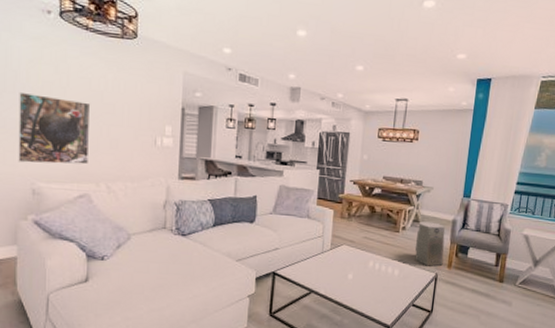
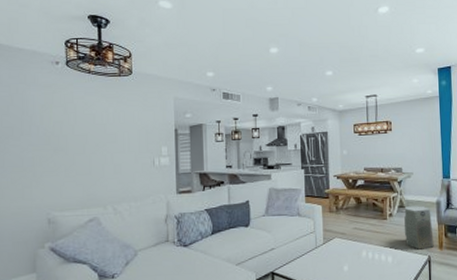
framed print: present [18,91,91,165] -> none [34,133,97,196]

